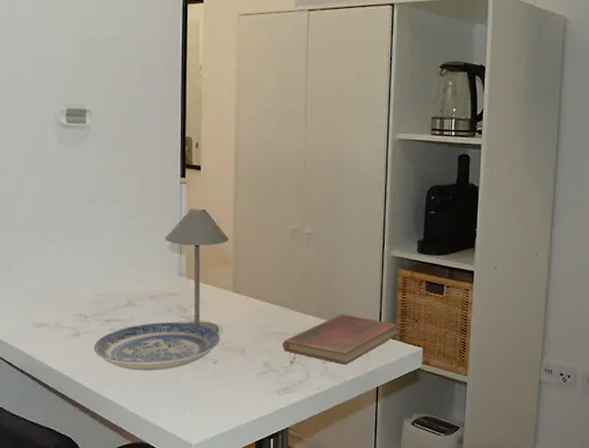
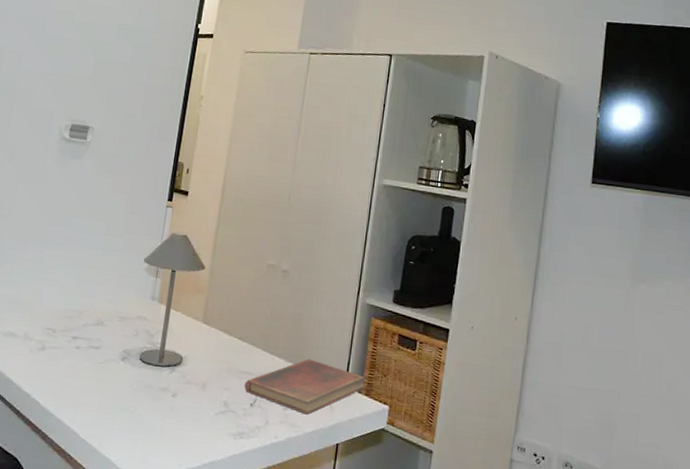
plate: present [94,322,221,371] -> none [56,345,184,397]

